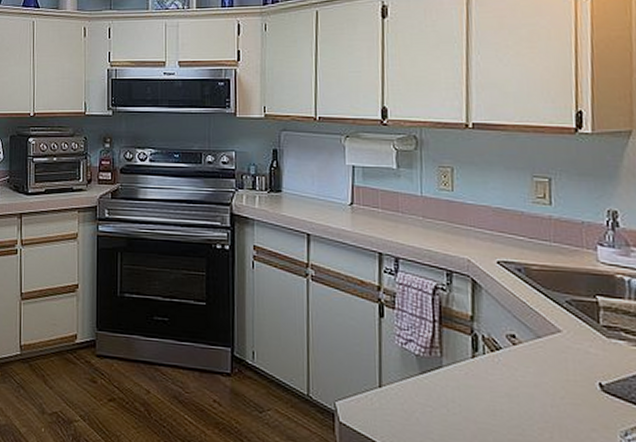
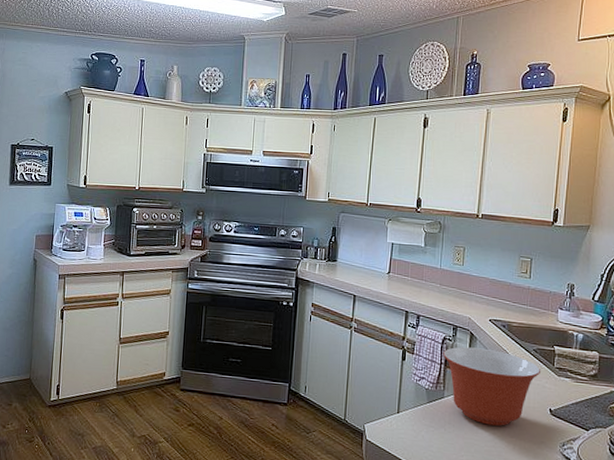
mixing bowl: none [436,298,581,407] -> present [443,346,542,426]

